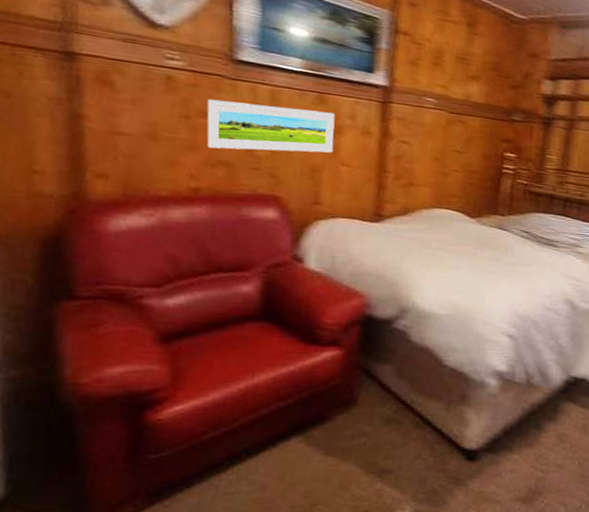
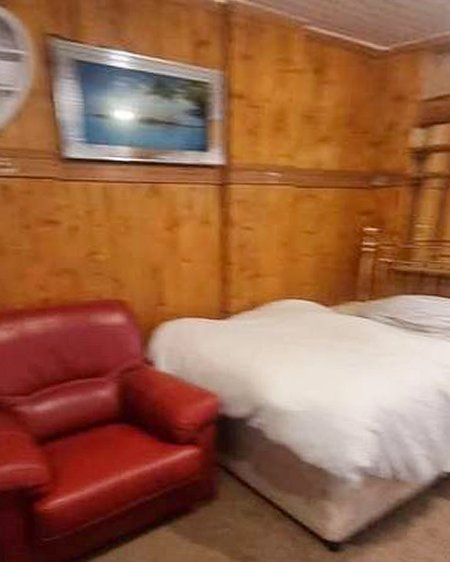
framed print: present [206,98,335,153] -> none [44,204,173,257]

